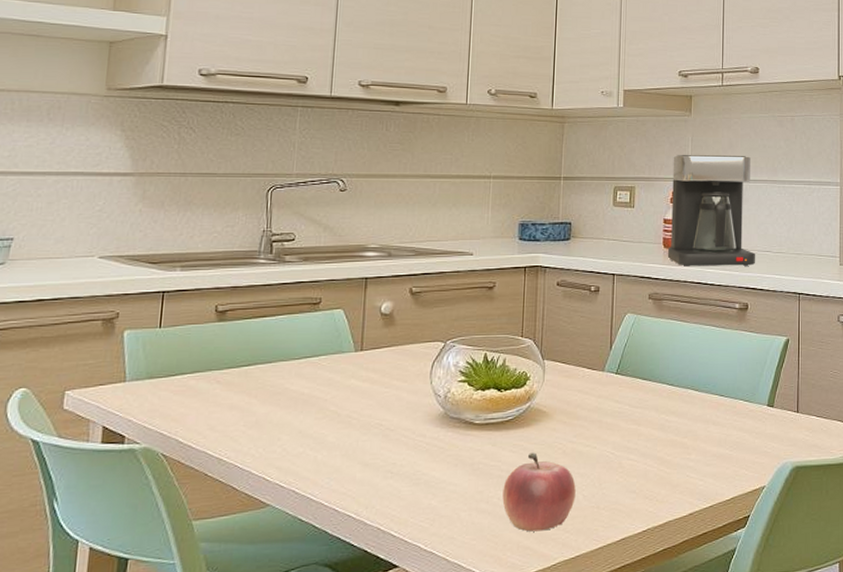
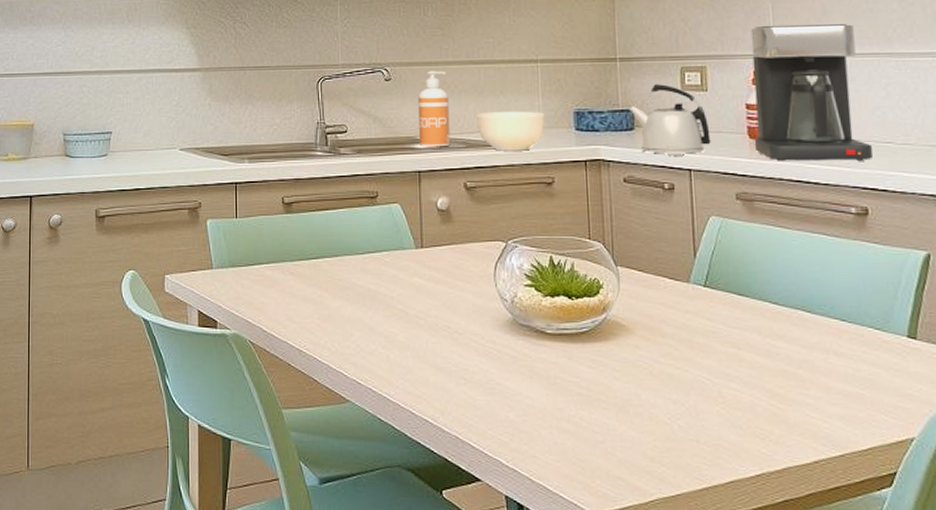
soap dispenser: none [368,183,403,255] -> present [417,70,450,147]
bowl: none [427,222,493,258] -> present [476,111,545,151]
fruit: present [502,452,576,532] -> none [584,370,670,461]
kettle: none [566,201,633,262] -> present [628,84,711,156]

